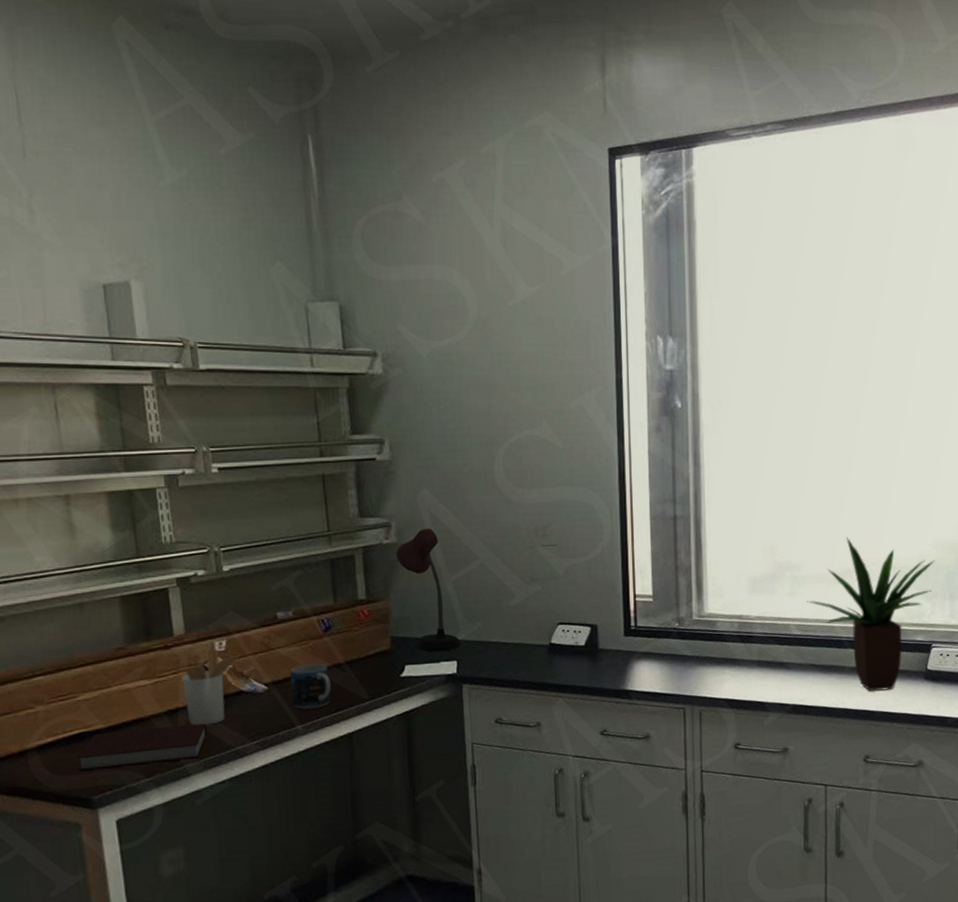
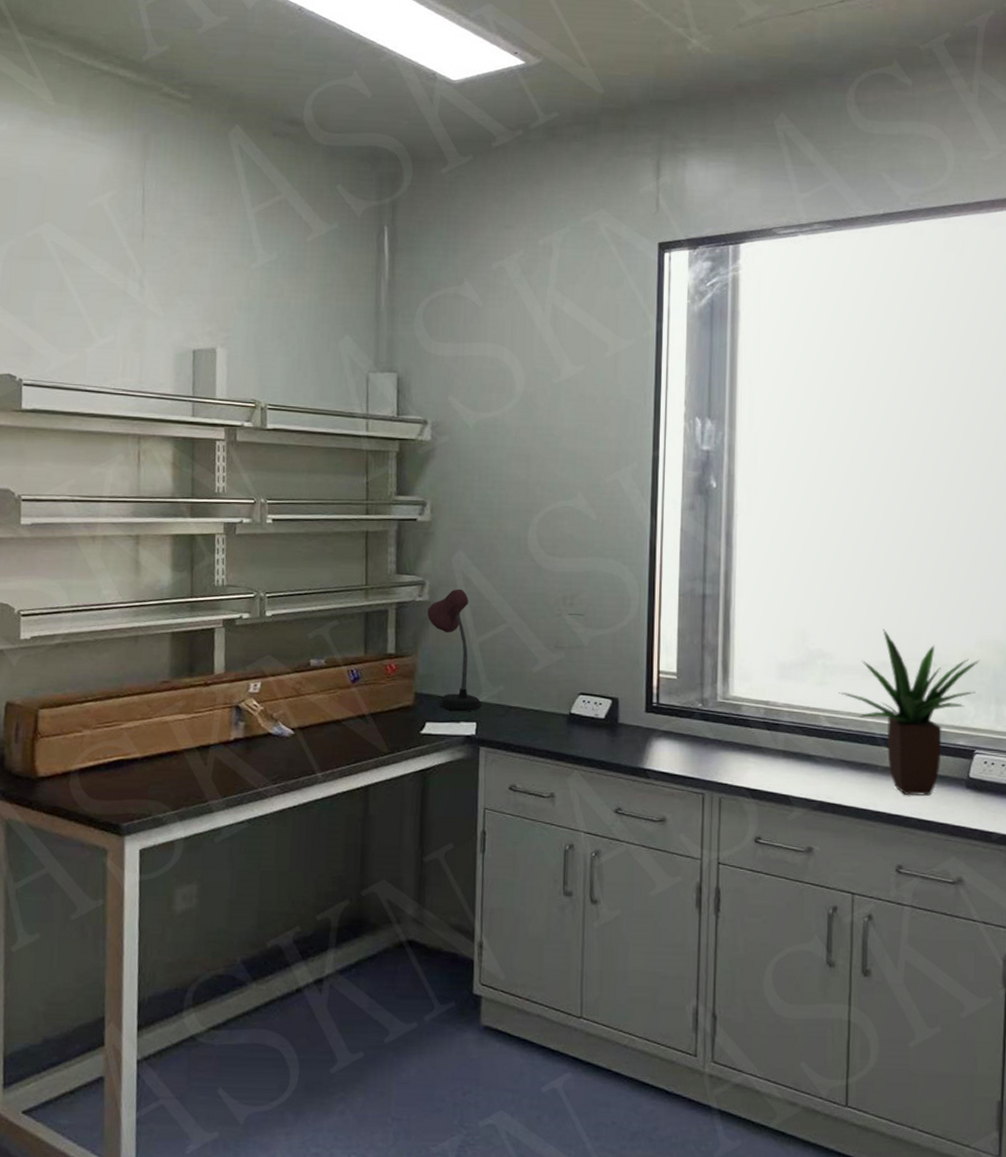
notebook: present [78,723,207,771] -> none [113,761,234,797]
utensil holder: present [182,648,241,725] -> none [216,689,273,764]
mug: present [290,663,331,710] -> none [315,712,353,758]

